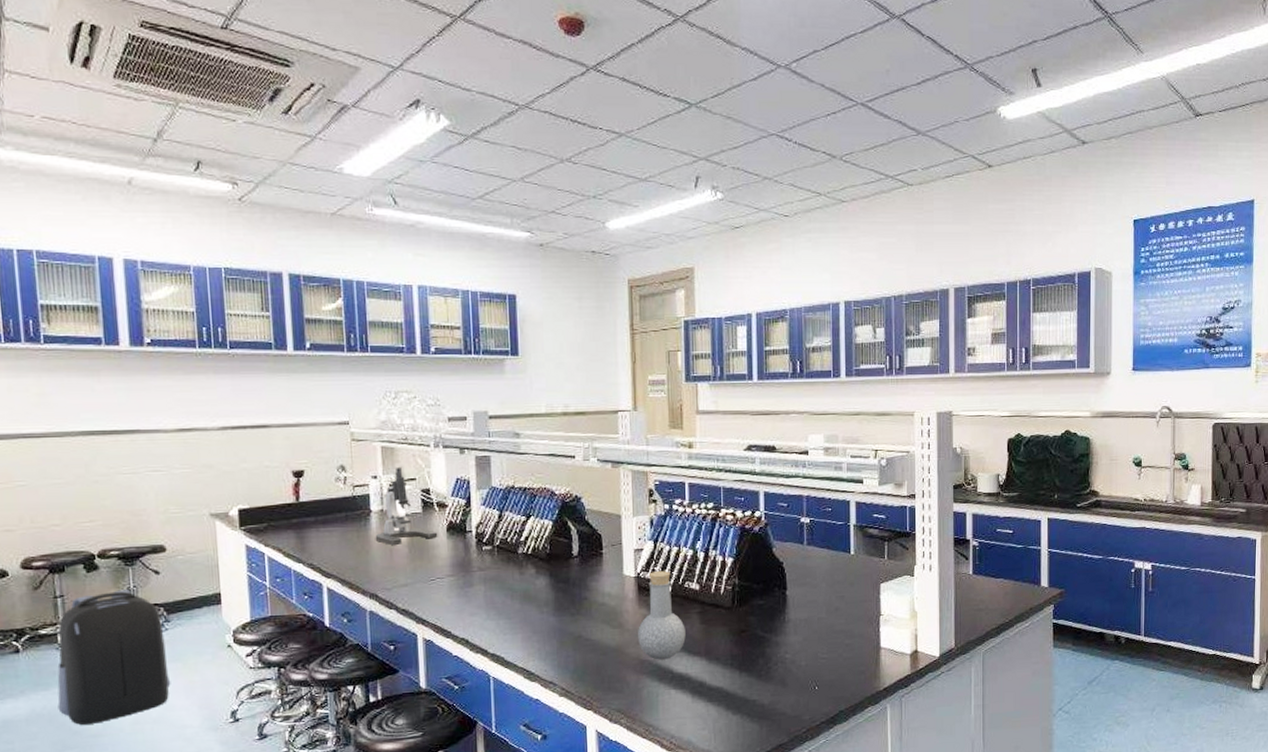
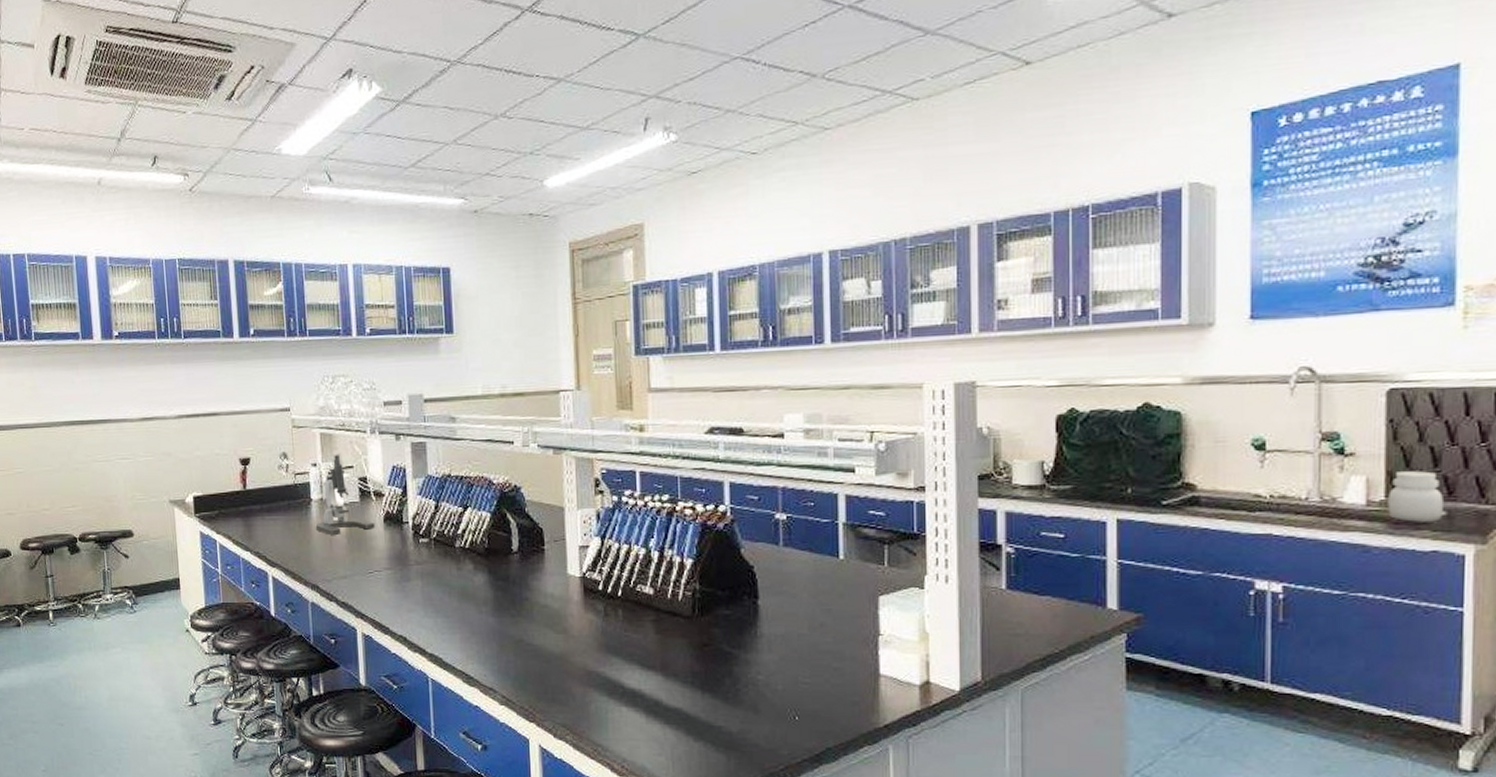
backpack: present [57,589,171,725] -> none [49,572,140,697]
flask: present [637,571,686,660] -> none [583,572,638,672]
jar: none [1213,481,1244,517] -> present [1388,471,1443,522]

